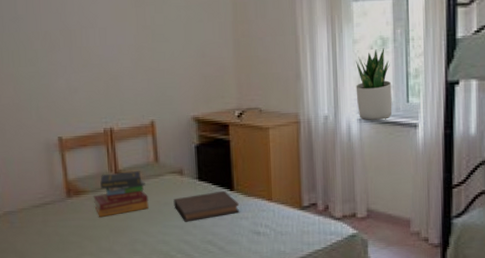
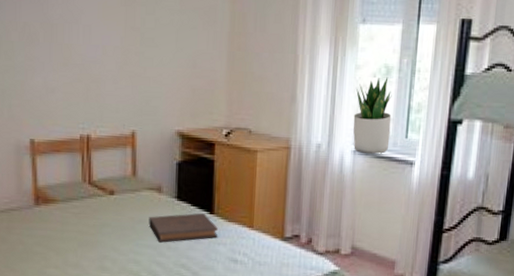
books: present [93,171,149,217] -> none [62,183,122,229]

